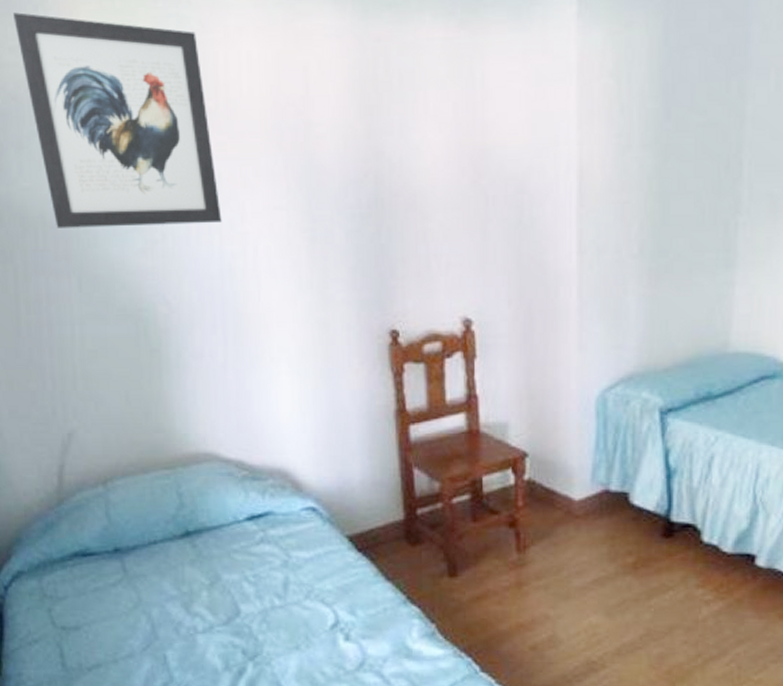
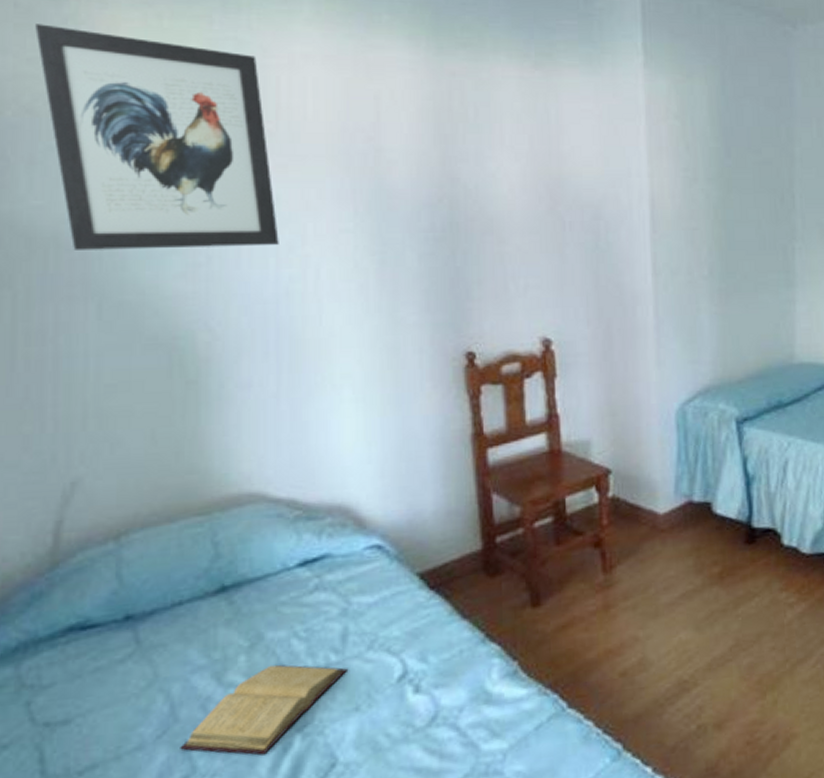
book: none [160,602,289,675] -> present [180,664,347,756]

